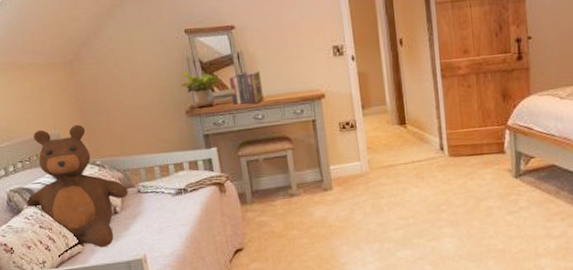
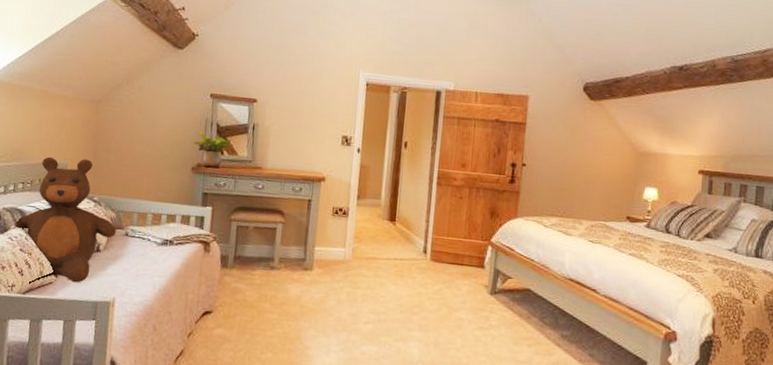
books: present [228,70,264,105] -> none [238,142,271,174]

